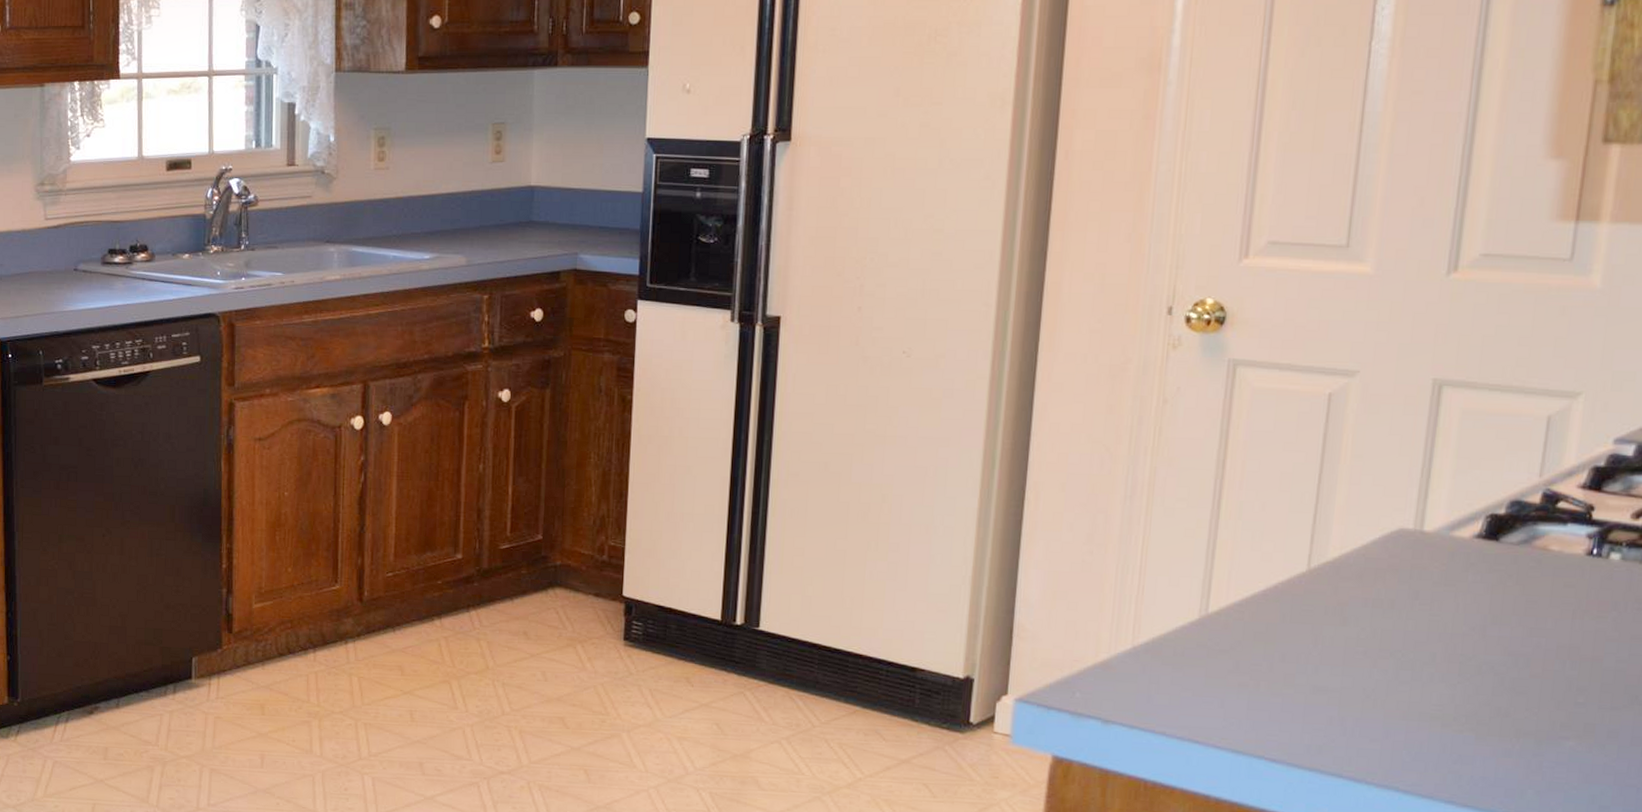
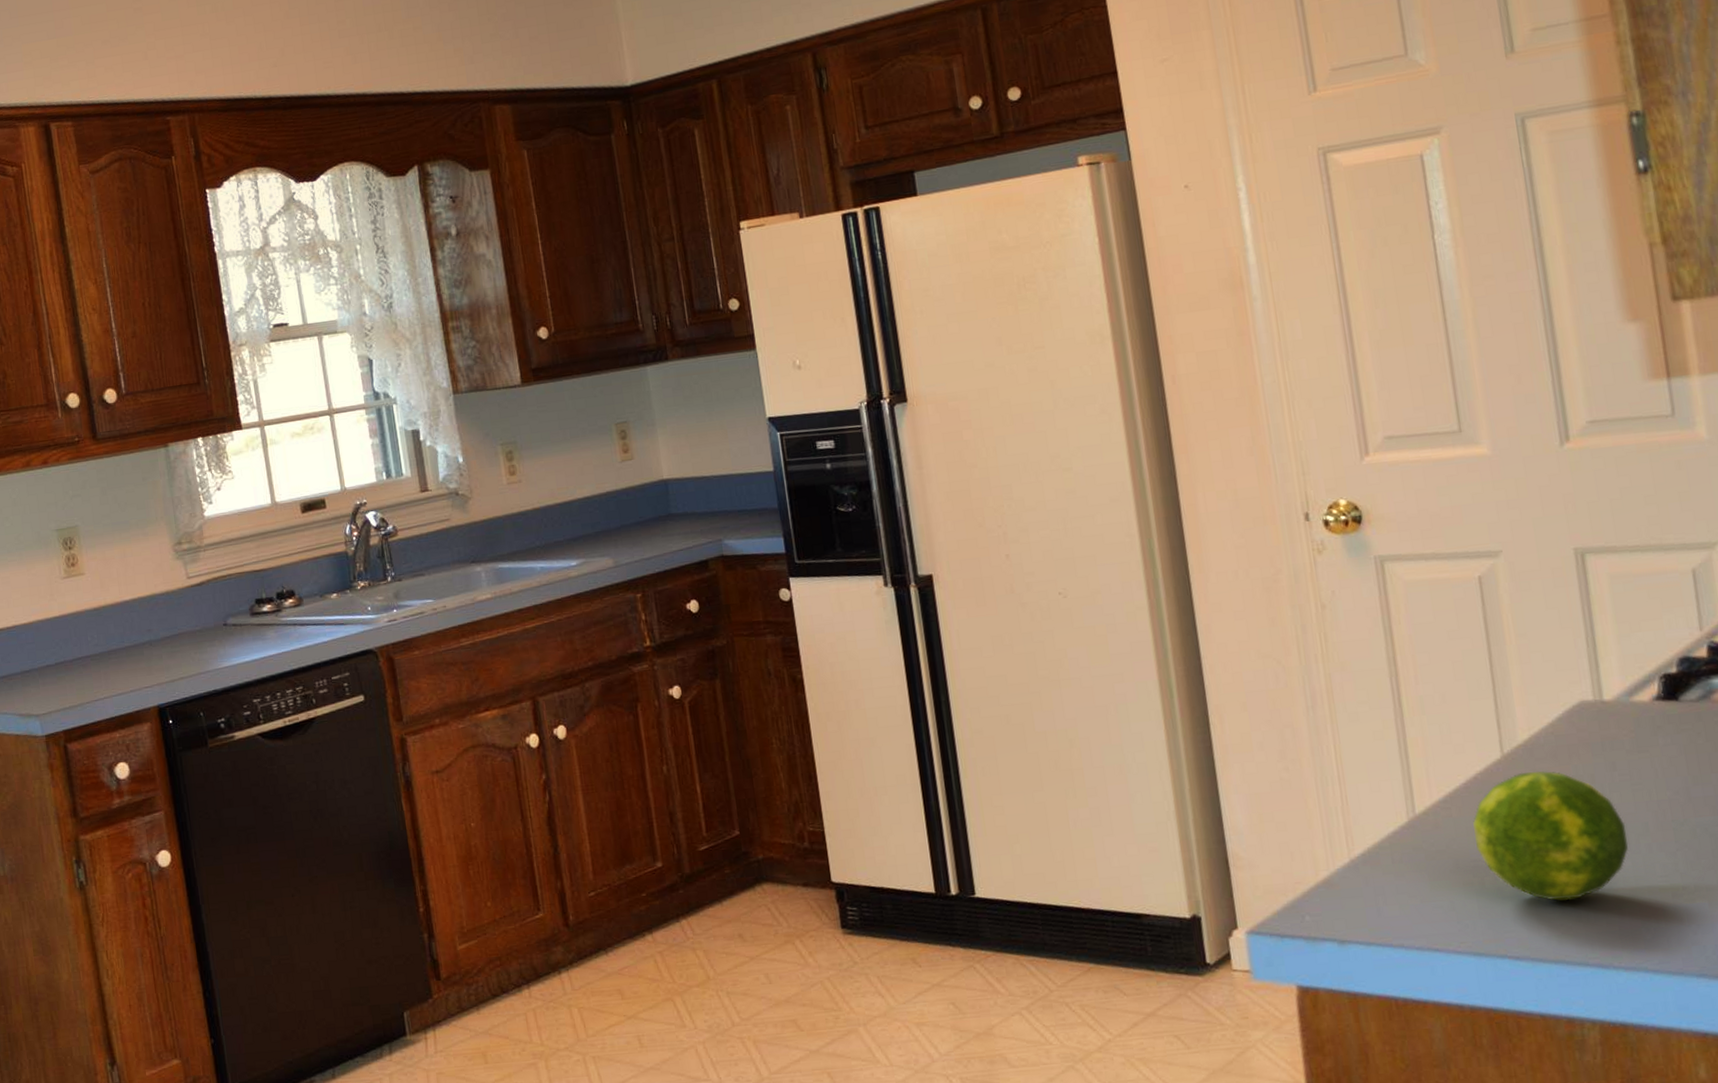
fruit: none [1260,588,1414,714] -> present [1473,771,1629,901]

